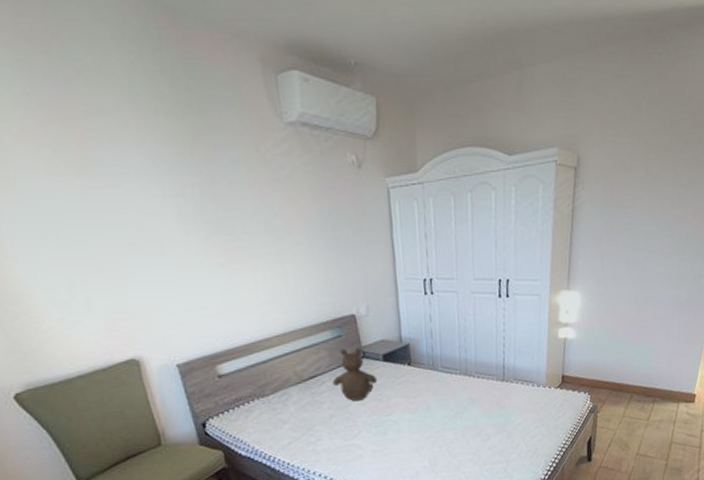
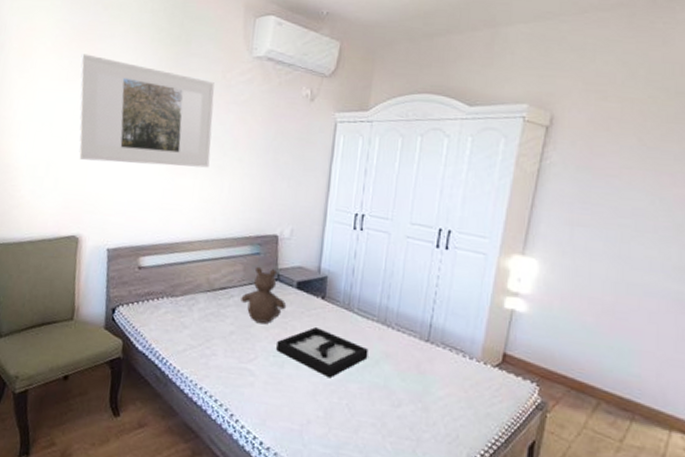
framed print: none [66,138,267,272] -> present [78,54,215,168]
decorative tray: none [376,391,457,433] -> present [276,326,369,379]

